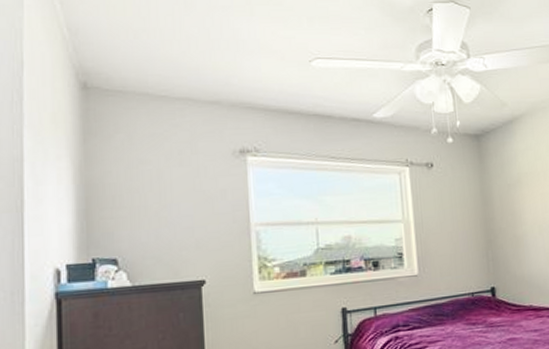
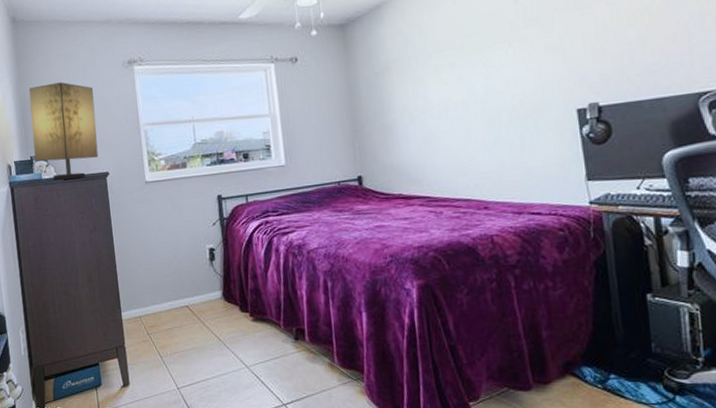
table lamp: none [98,167,193,290] -> present [28,82,99,181]

